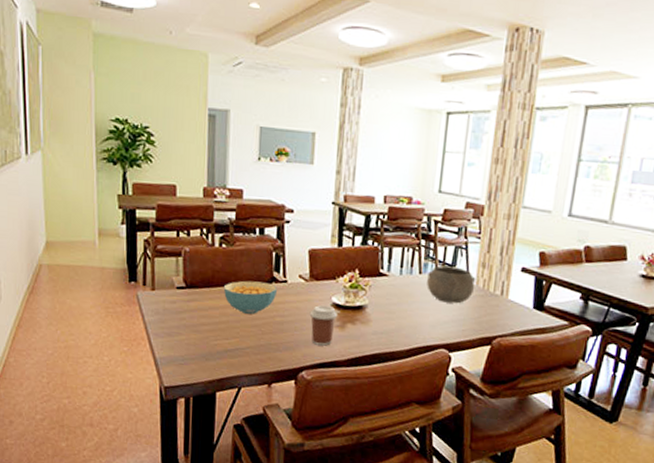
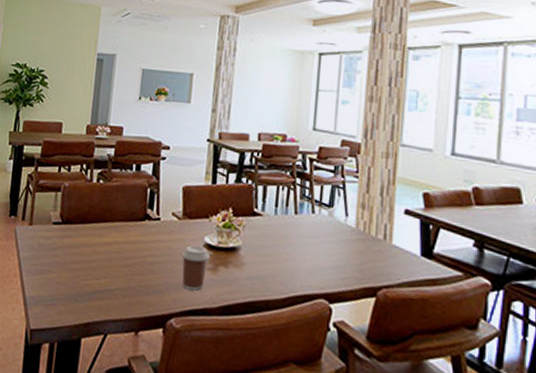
cereal bowl: present [223,280,277,314] -> none [97,217,150,253]
bowl: present [427,265,476,304] -> none [303,205,356,248]

